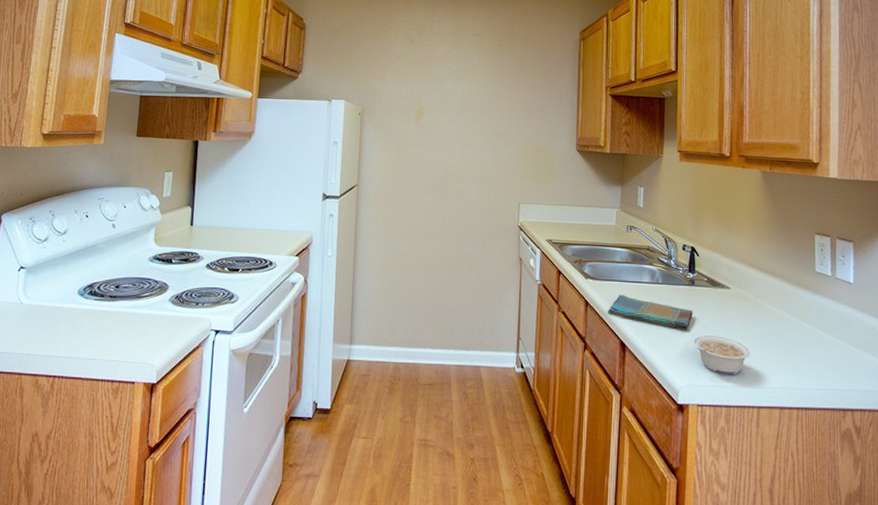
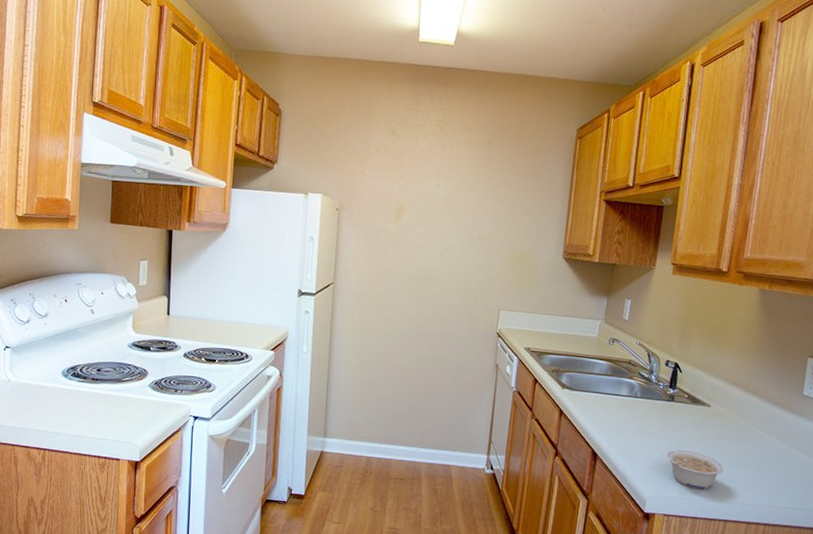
dish towel: present [608,295,693,330] -> none [582,406,670,444]

